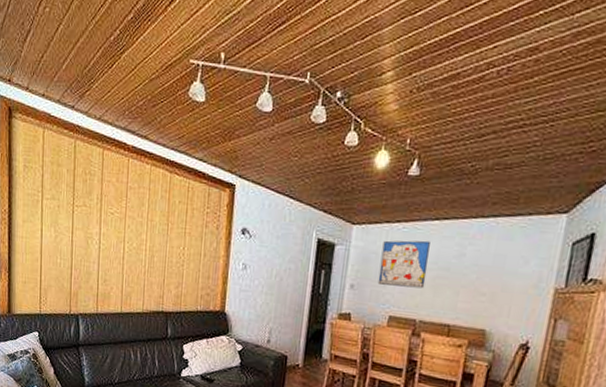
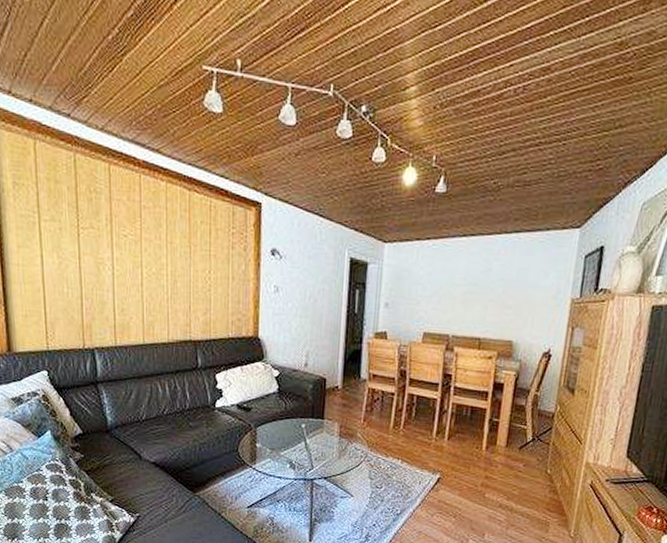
wall art: present [377,240,430,289] -> none [411,257,459,304]

